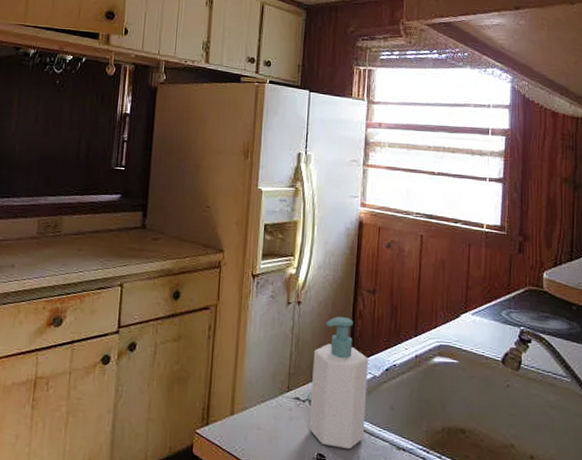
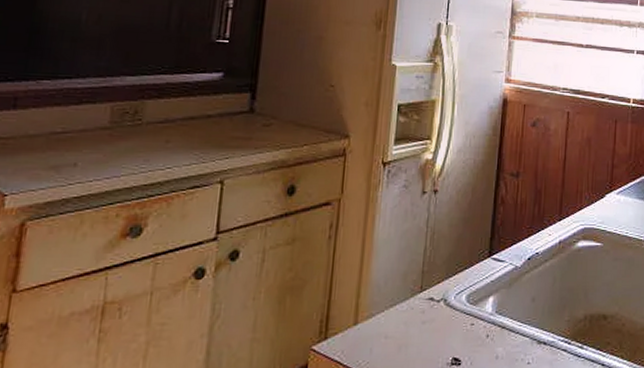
soap bottle: present [309,316,368,450] -> none [443,203,510,350]

